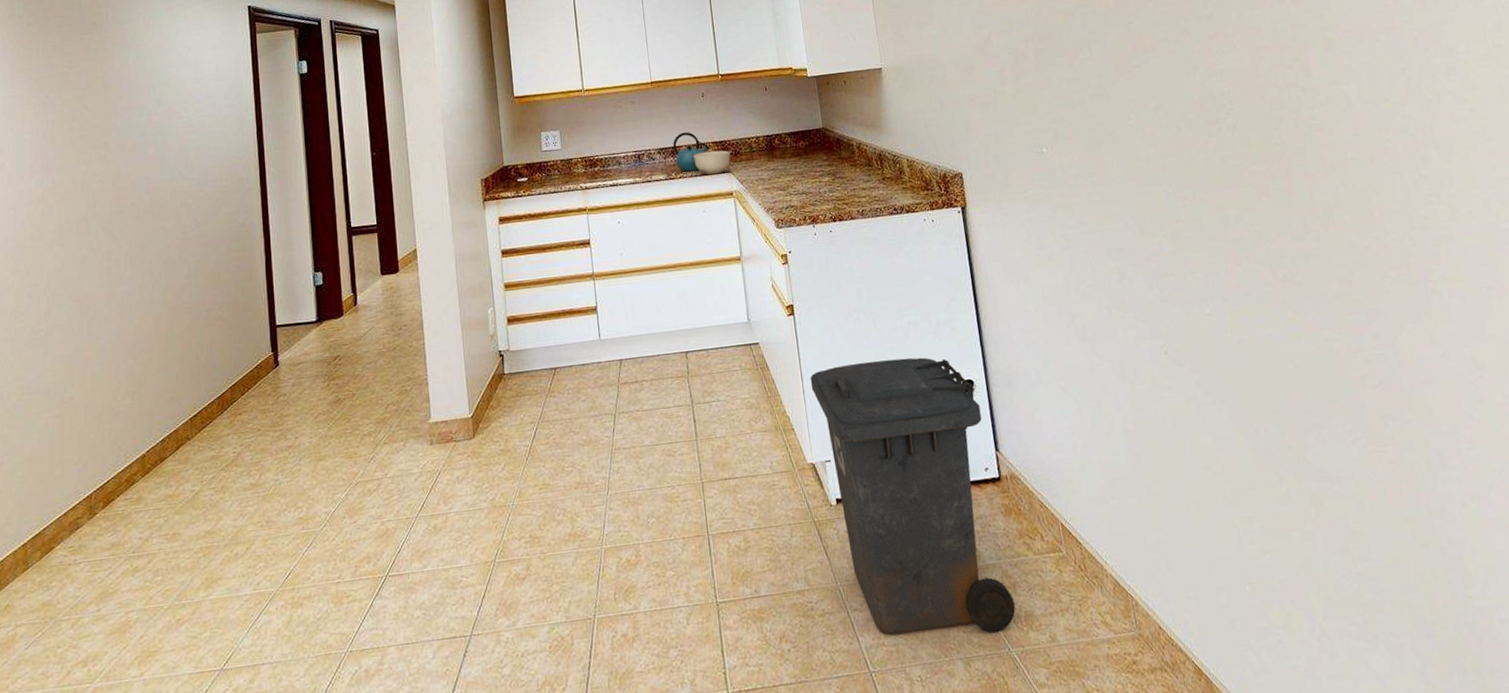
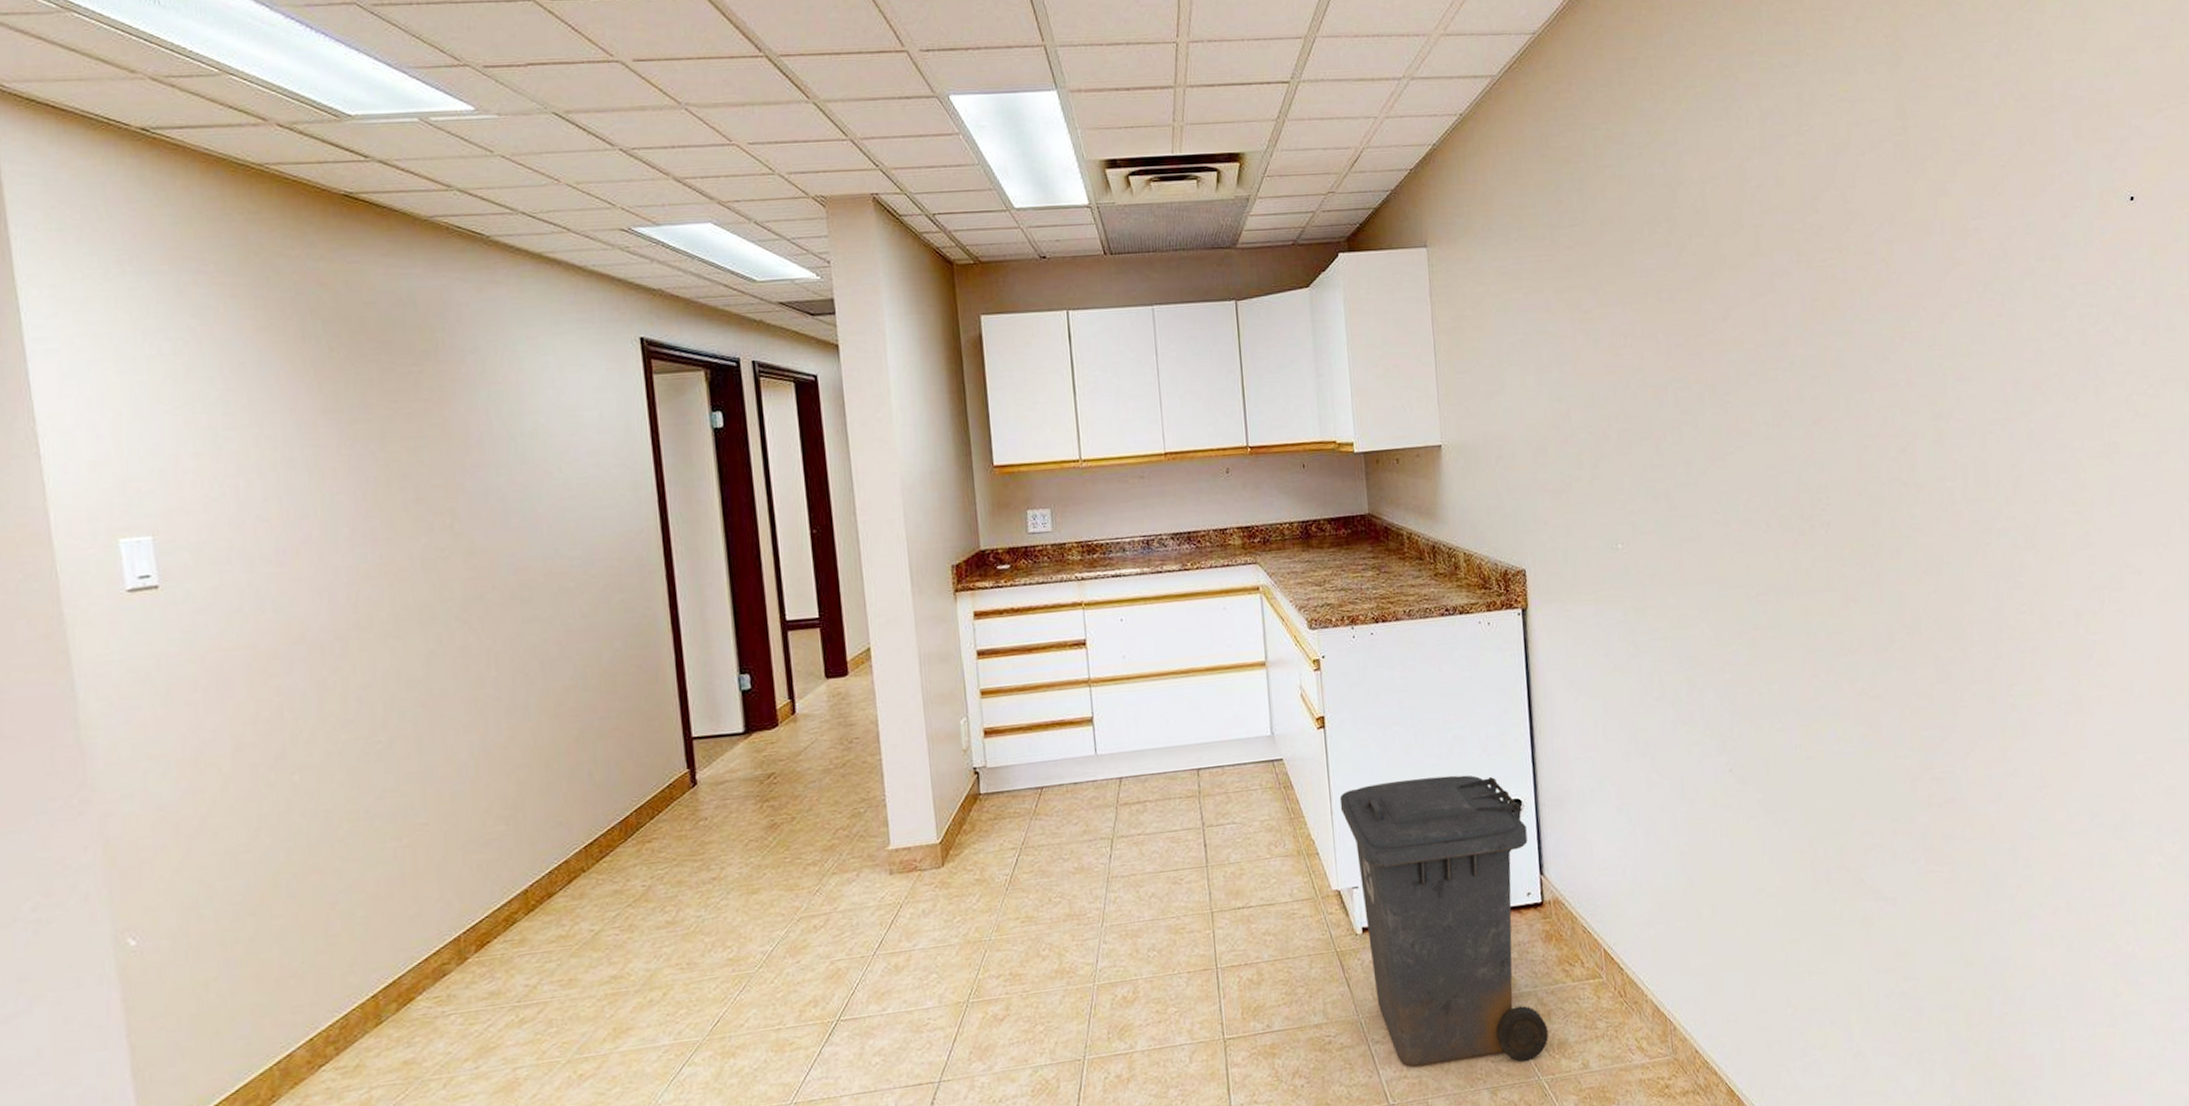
kettle: present [673,132,709,172] -> none [1189,514,1233,562]
bowl: present [693,150,731,175] -> none [1213,537,1259,566]

